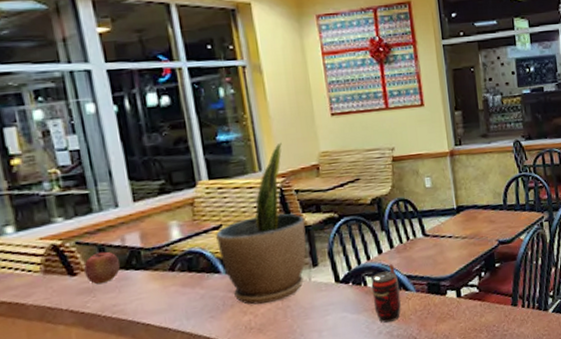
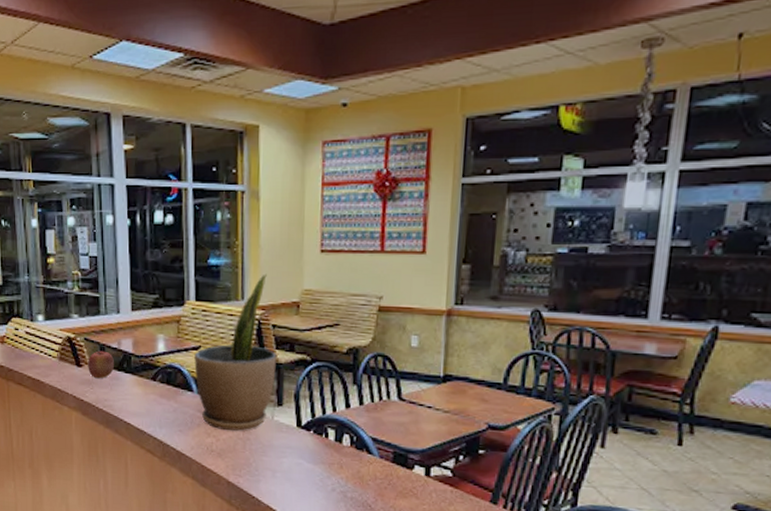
beverage can: present [371,263,401,323] -> none [332,420,363,482]

